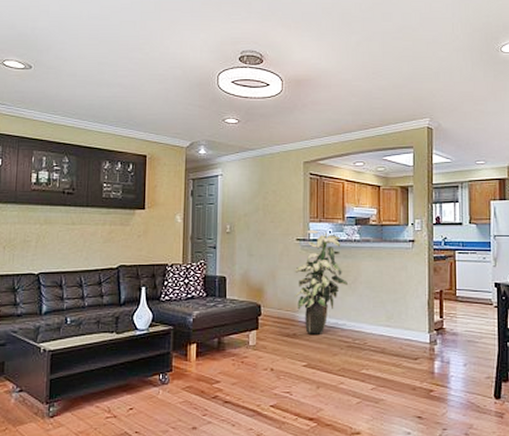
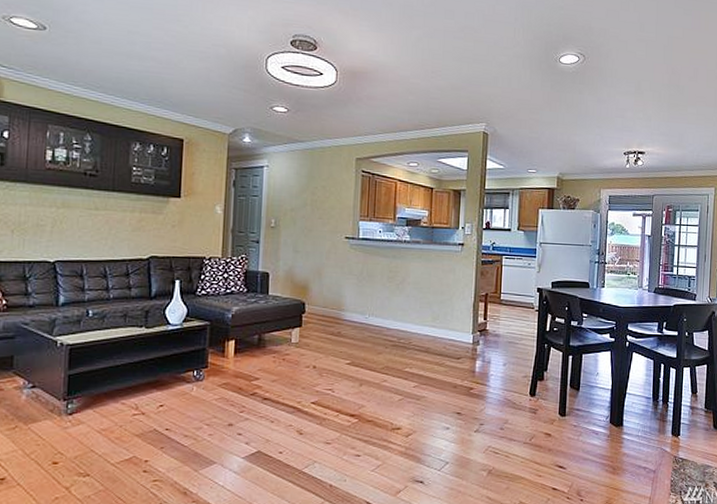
indoor plant: present [294,230,348,334] -> none [340,228,396,333]

